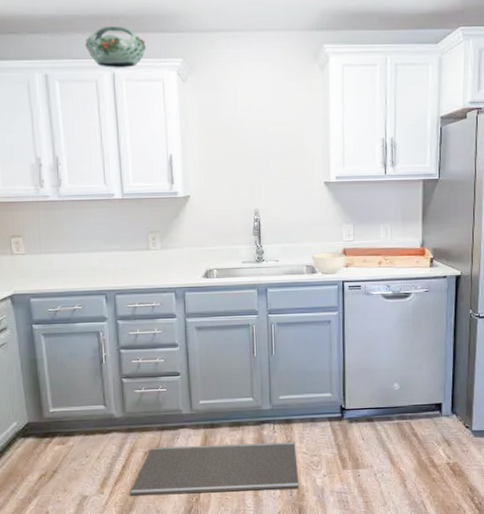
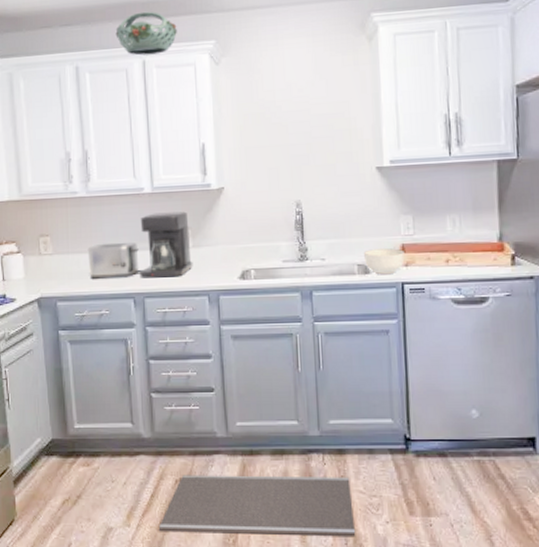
toaster: none [60,243,110,277] -> present [87,241,139,279]
coffee maker: none [111,216,161,277] -> present [139,211,193,278]

